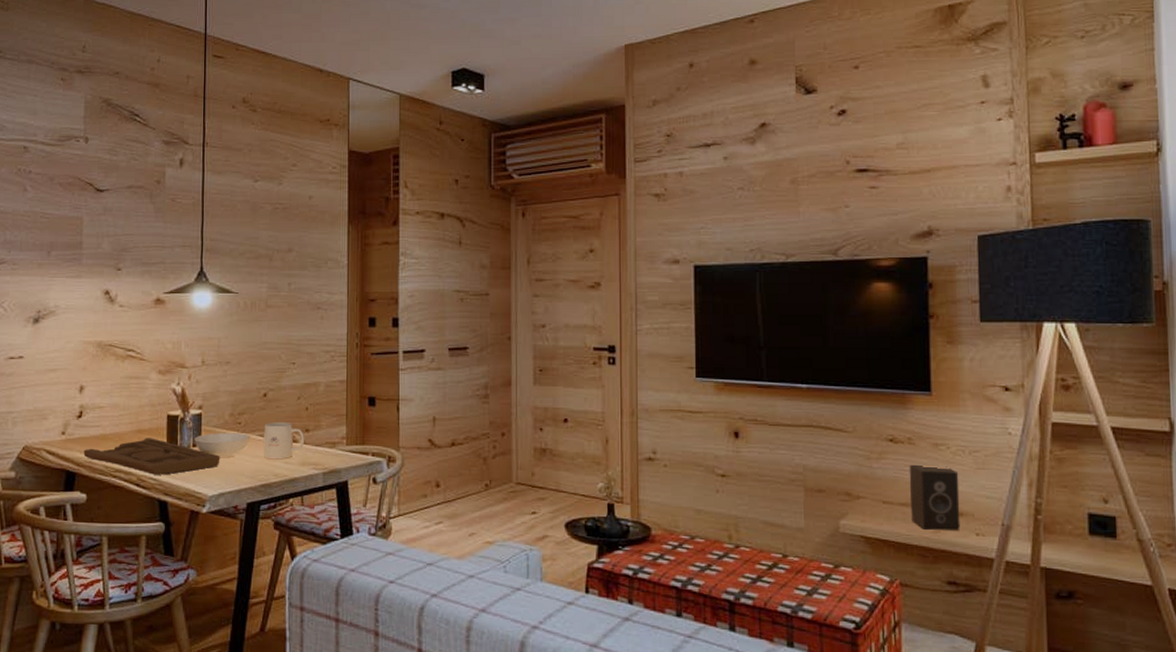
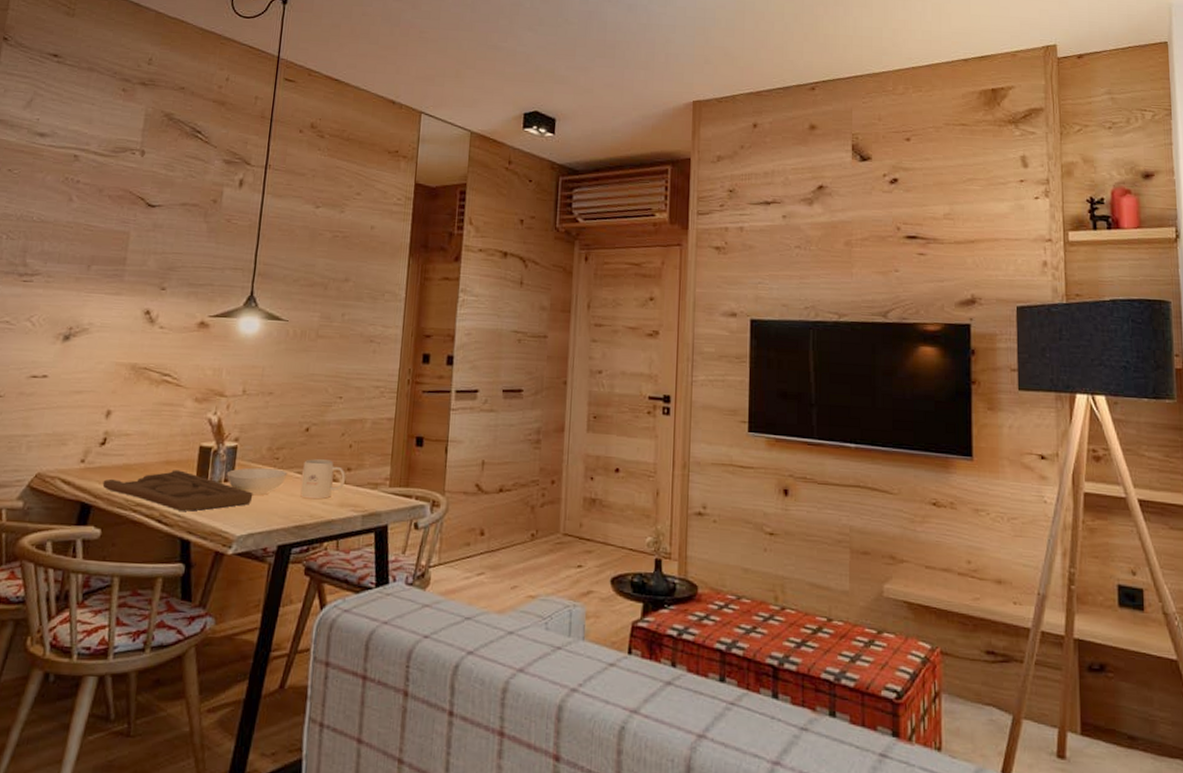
speaker: present [910,465,961,532] -> none [952,530,999,600]

